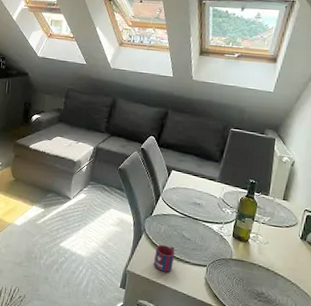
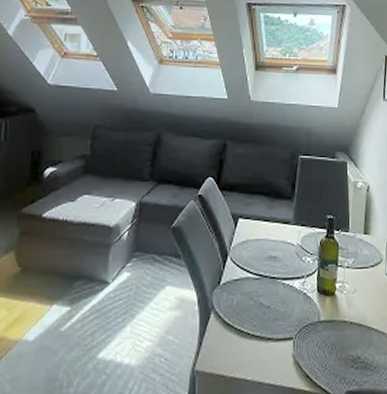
mug: present [153,244,175,272] -> none [228,321,254,361]

